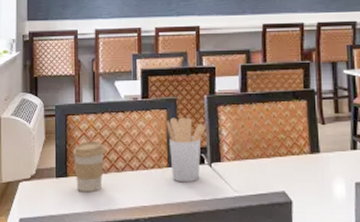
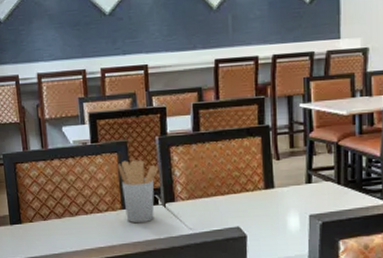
coffee cup: present [73,140,105,193] -> none [25,187,58,238]

